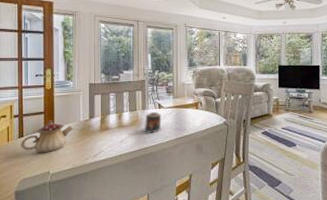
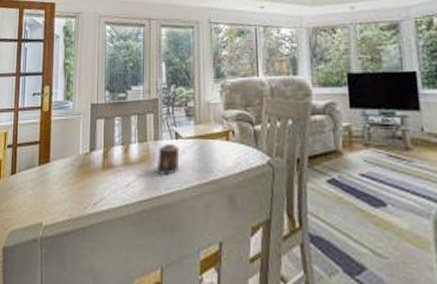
teapot: present [21,120,73,153] -> none [13,152,71,197]

